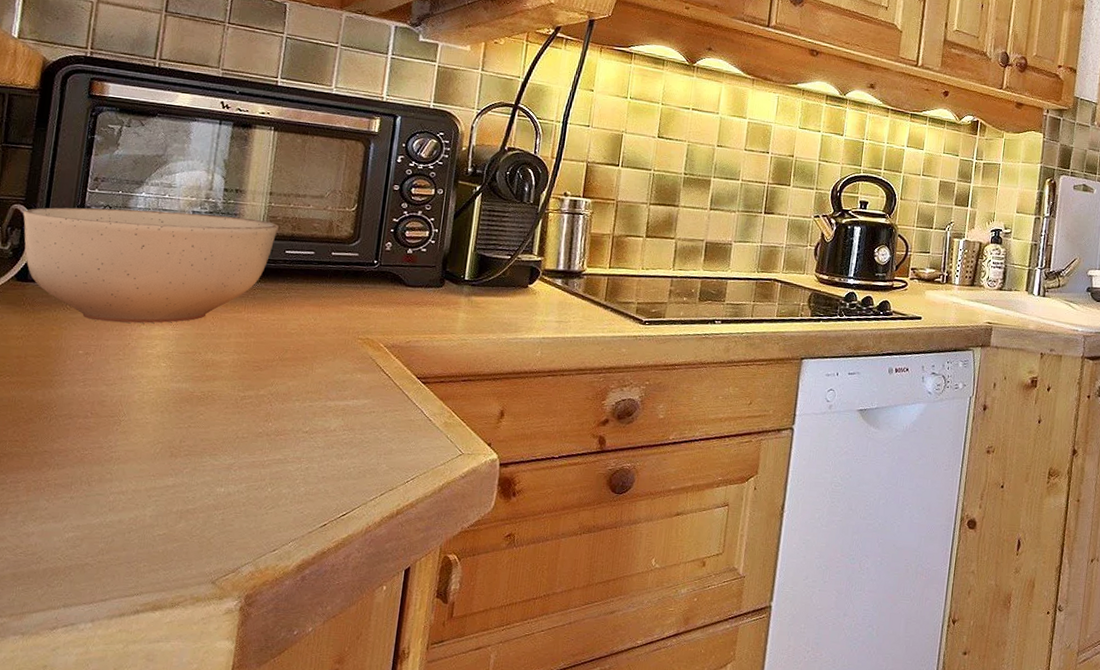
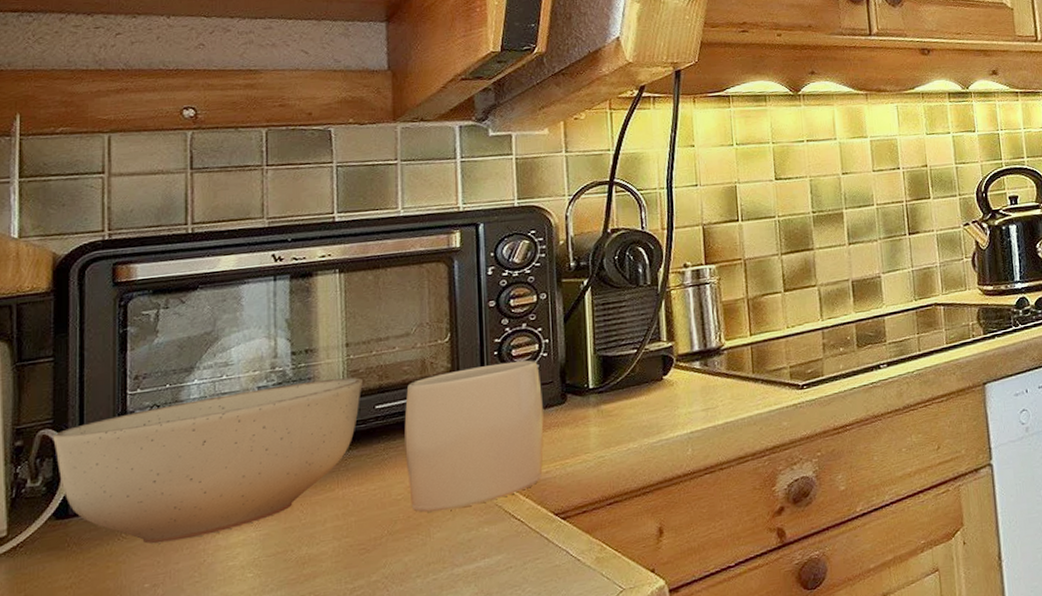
mug: none [301,237,426,354] -> present [404,360,544,513]

